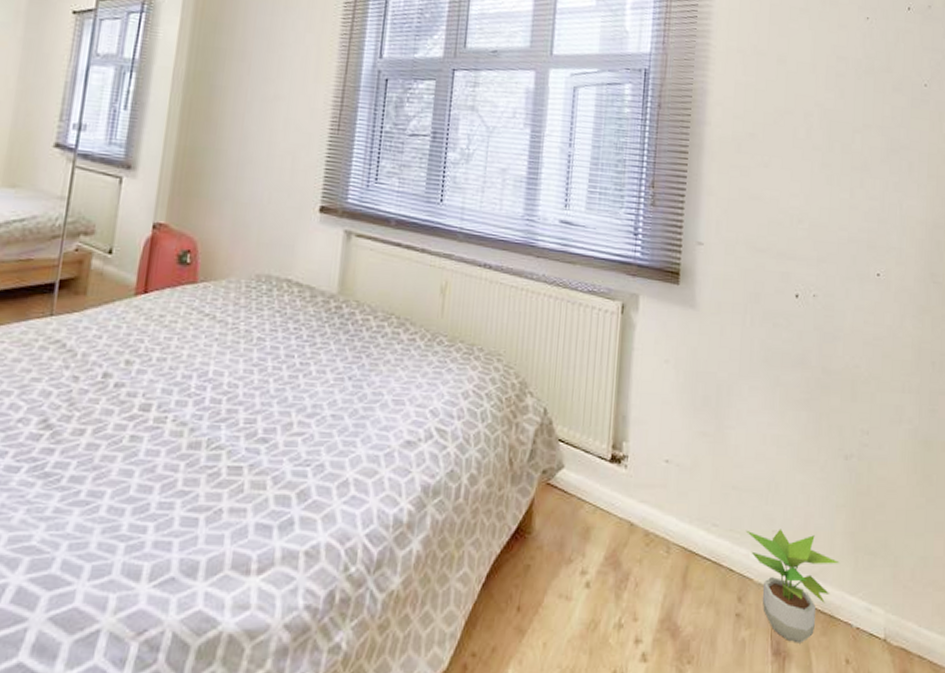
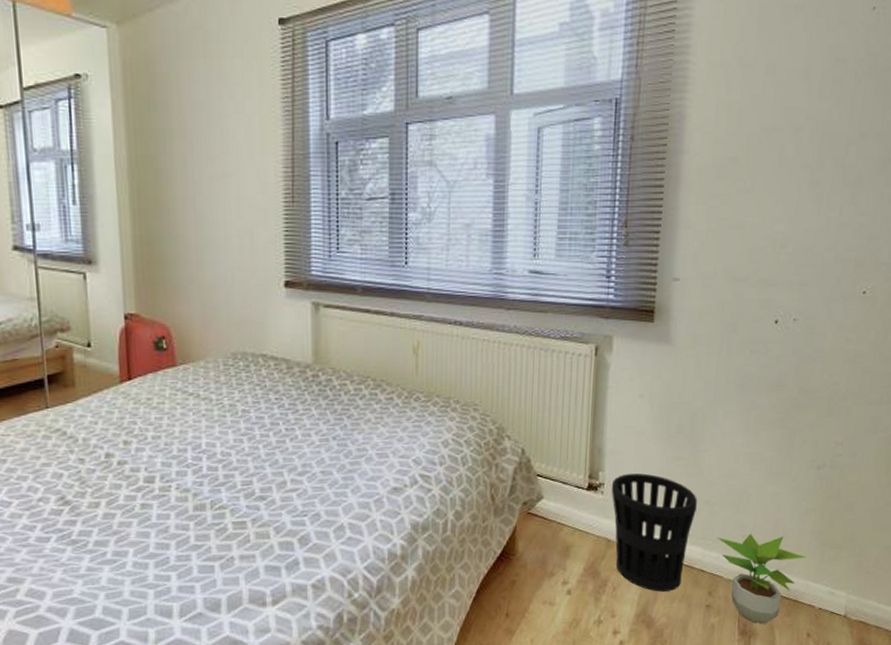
wastebasket: none [635,447,724,592] -> present [611,473,697,592]

